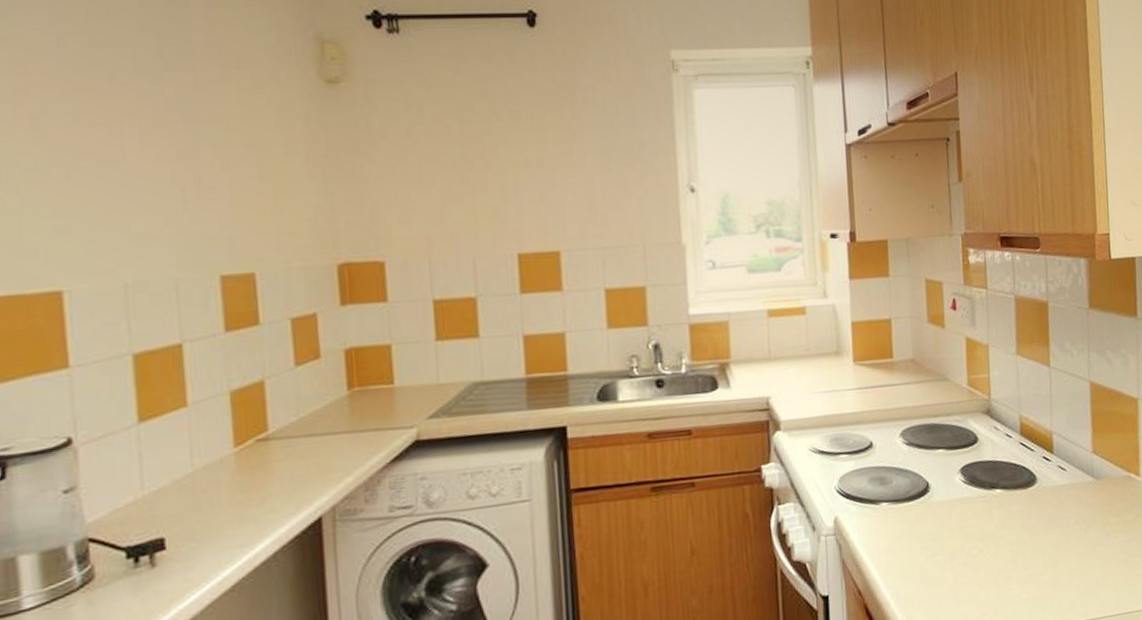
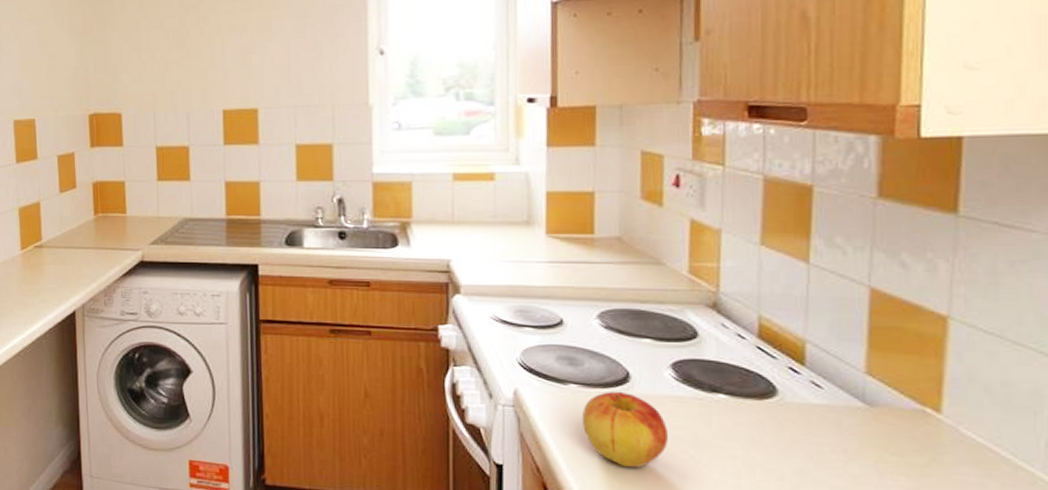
apple: none [894,502,962,573] -> present [583,392,668,468]

